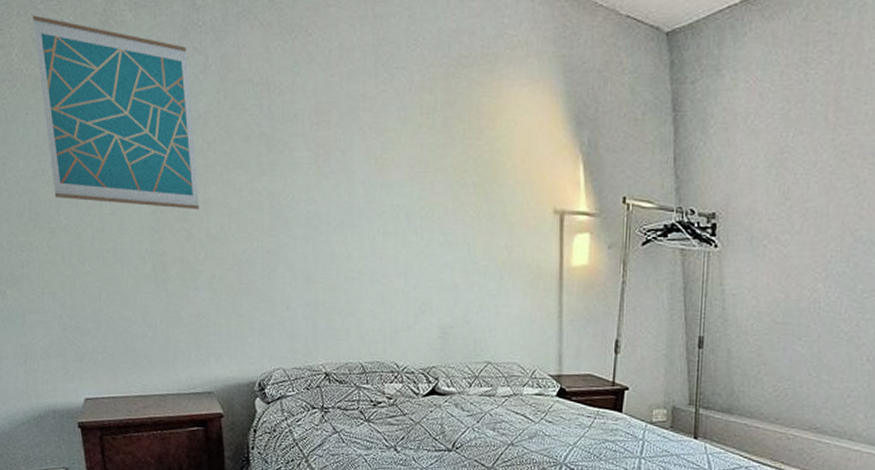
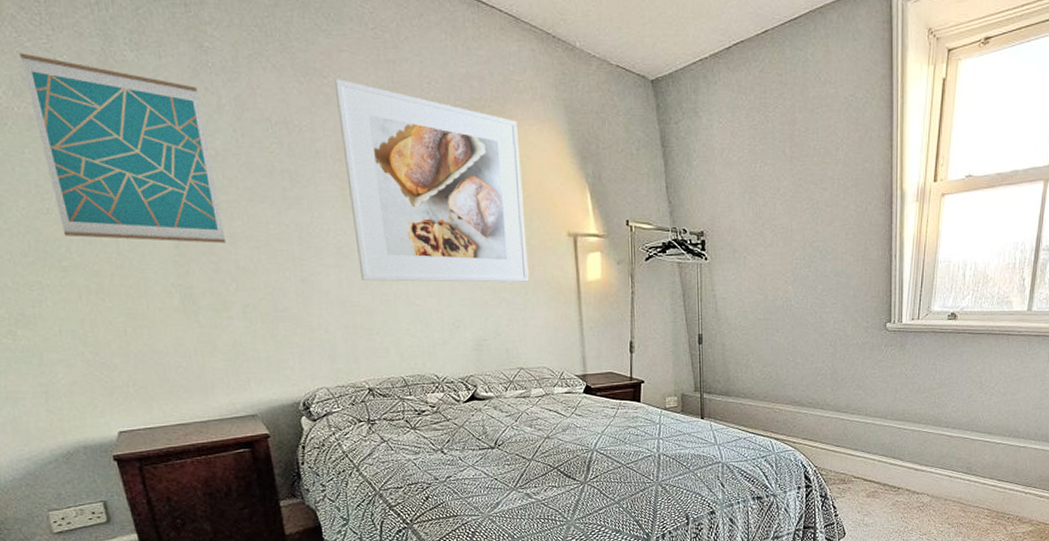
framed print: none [319,36,508,264] -> present [334,79,529,283]

